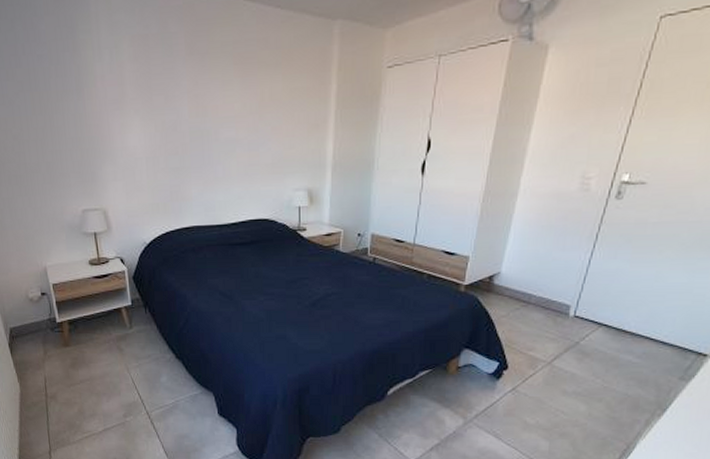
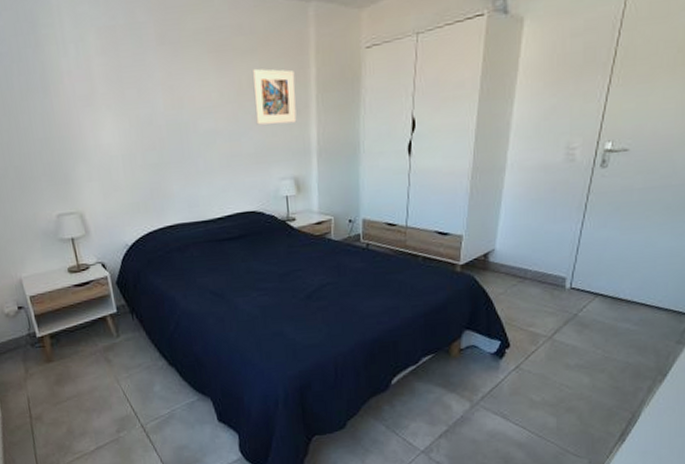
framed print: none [274,82,316,137] -> present [252,68,297,125]

